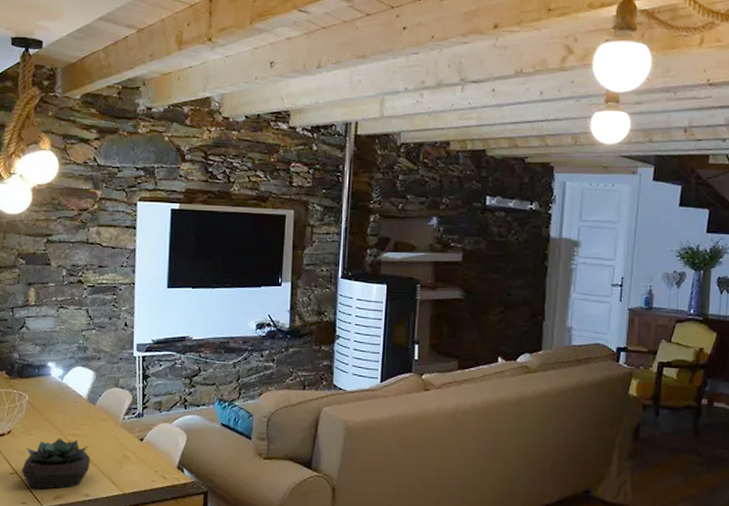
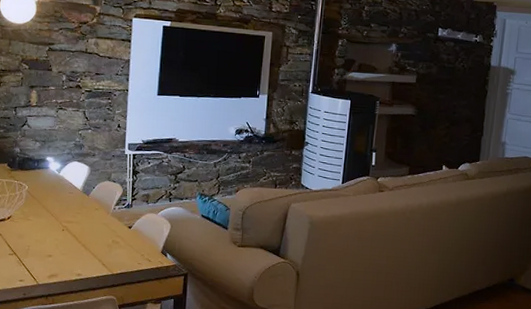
succulent plant: present [21,438,90,489] -> none [19,224,83,269]

